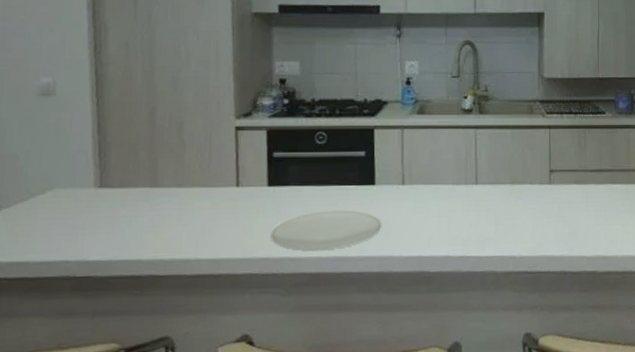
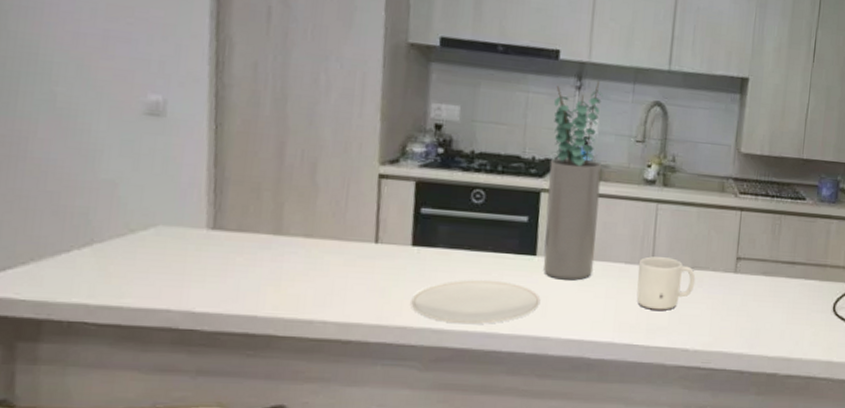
vase: none [379,27,426,204] -> present [543,80,604,280]
mug: none [464,176,516,224] -> present [636,256,696,310]

